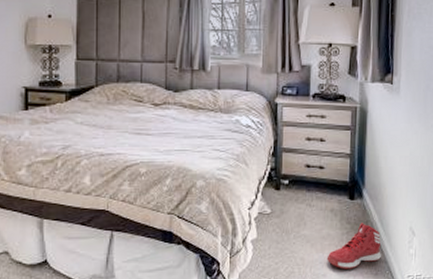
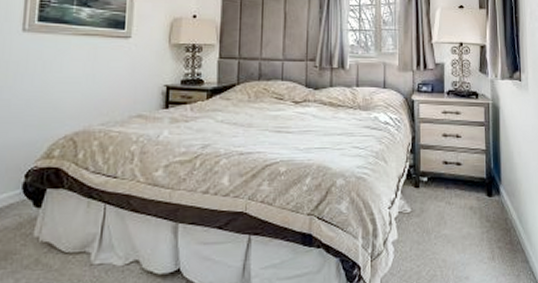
sneaker: present [326,223,381,269] -> none [468,220,522,271]

